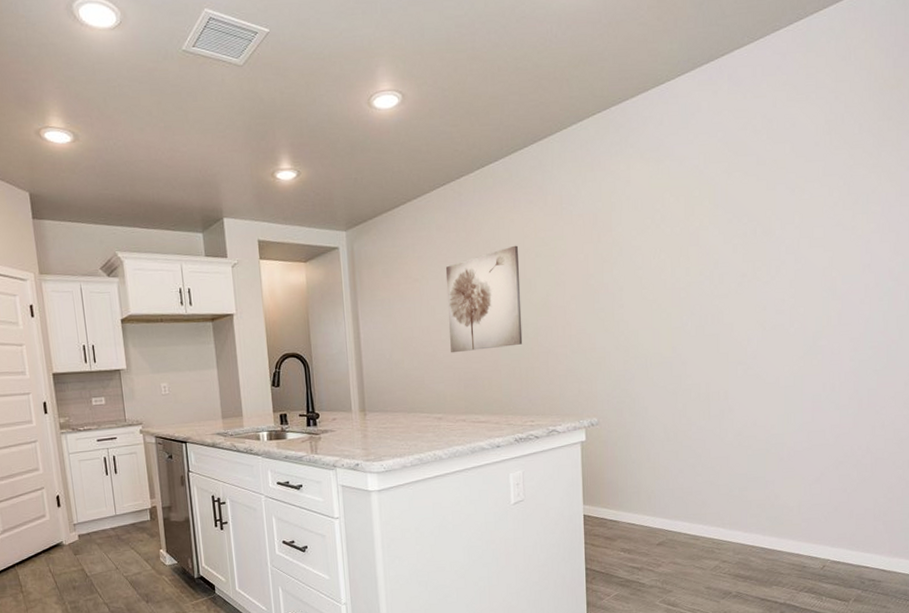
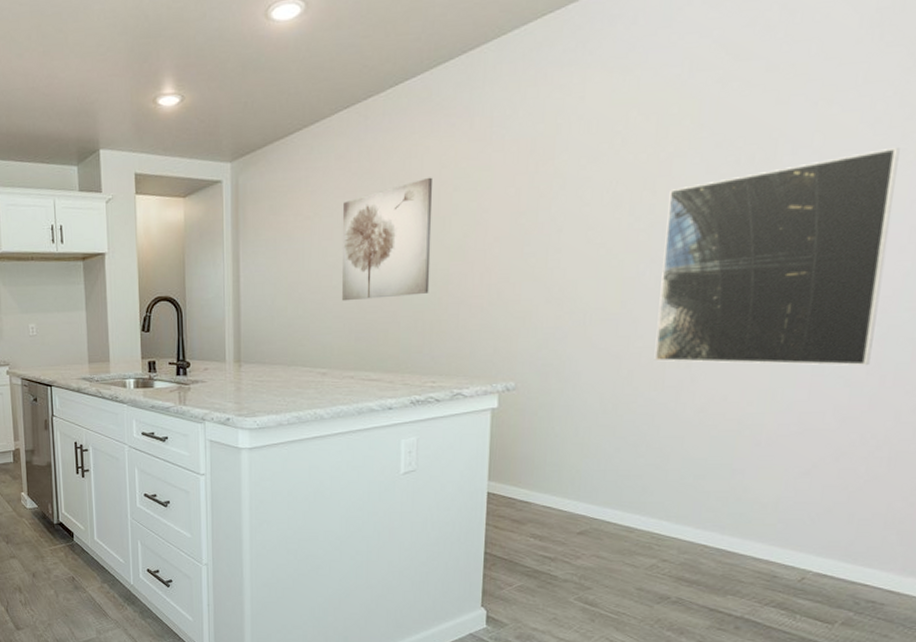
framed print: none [699,224,852,396] -> present [654,147,900,366]

